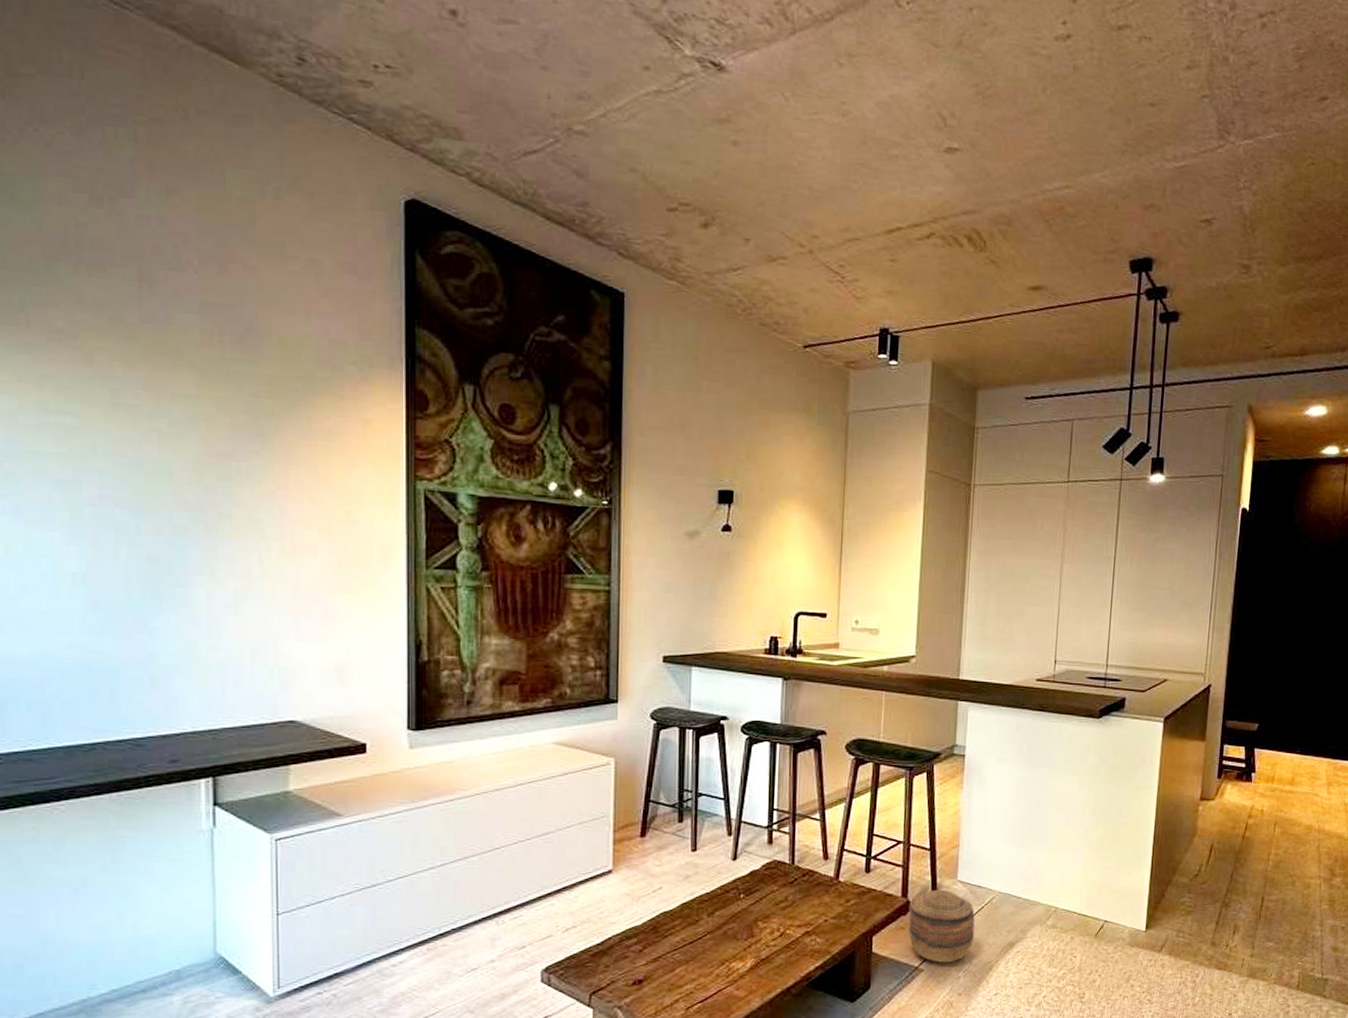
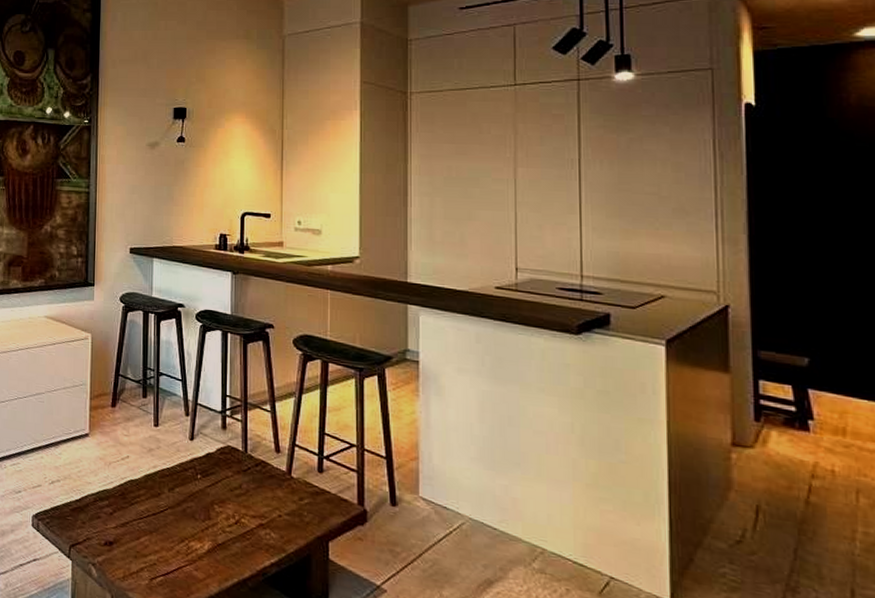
basket: present [908,889,975,963] -> none [366,502,444,589]

